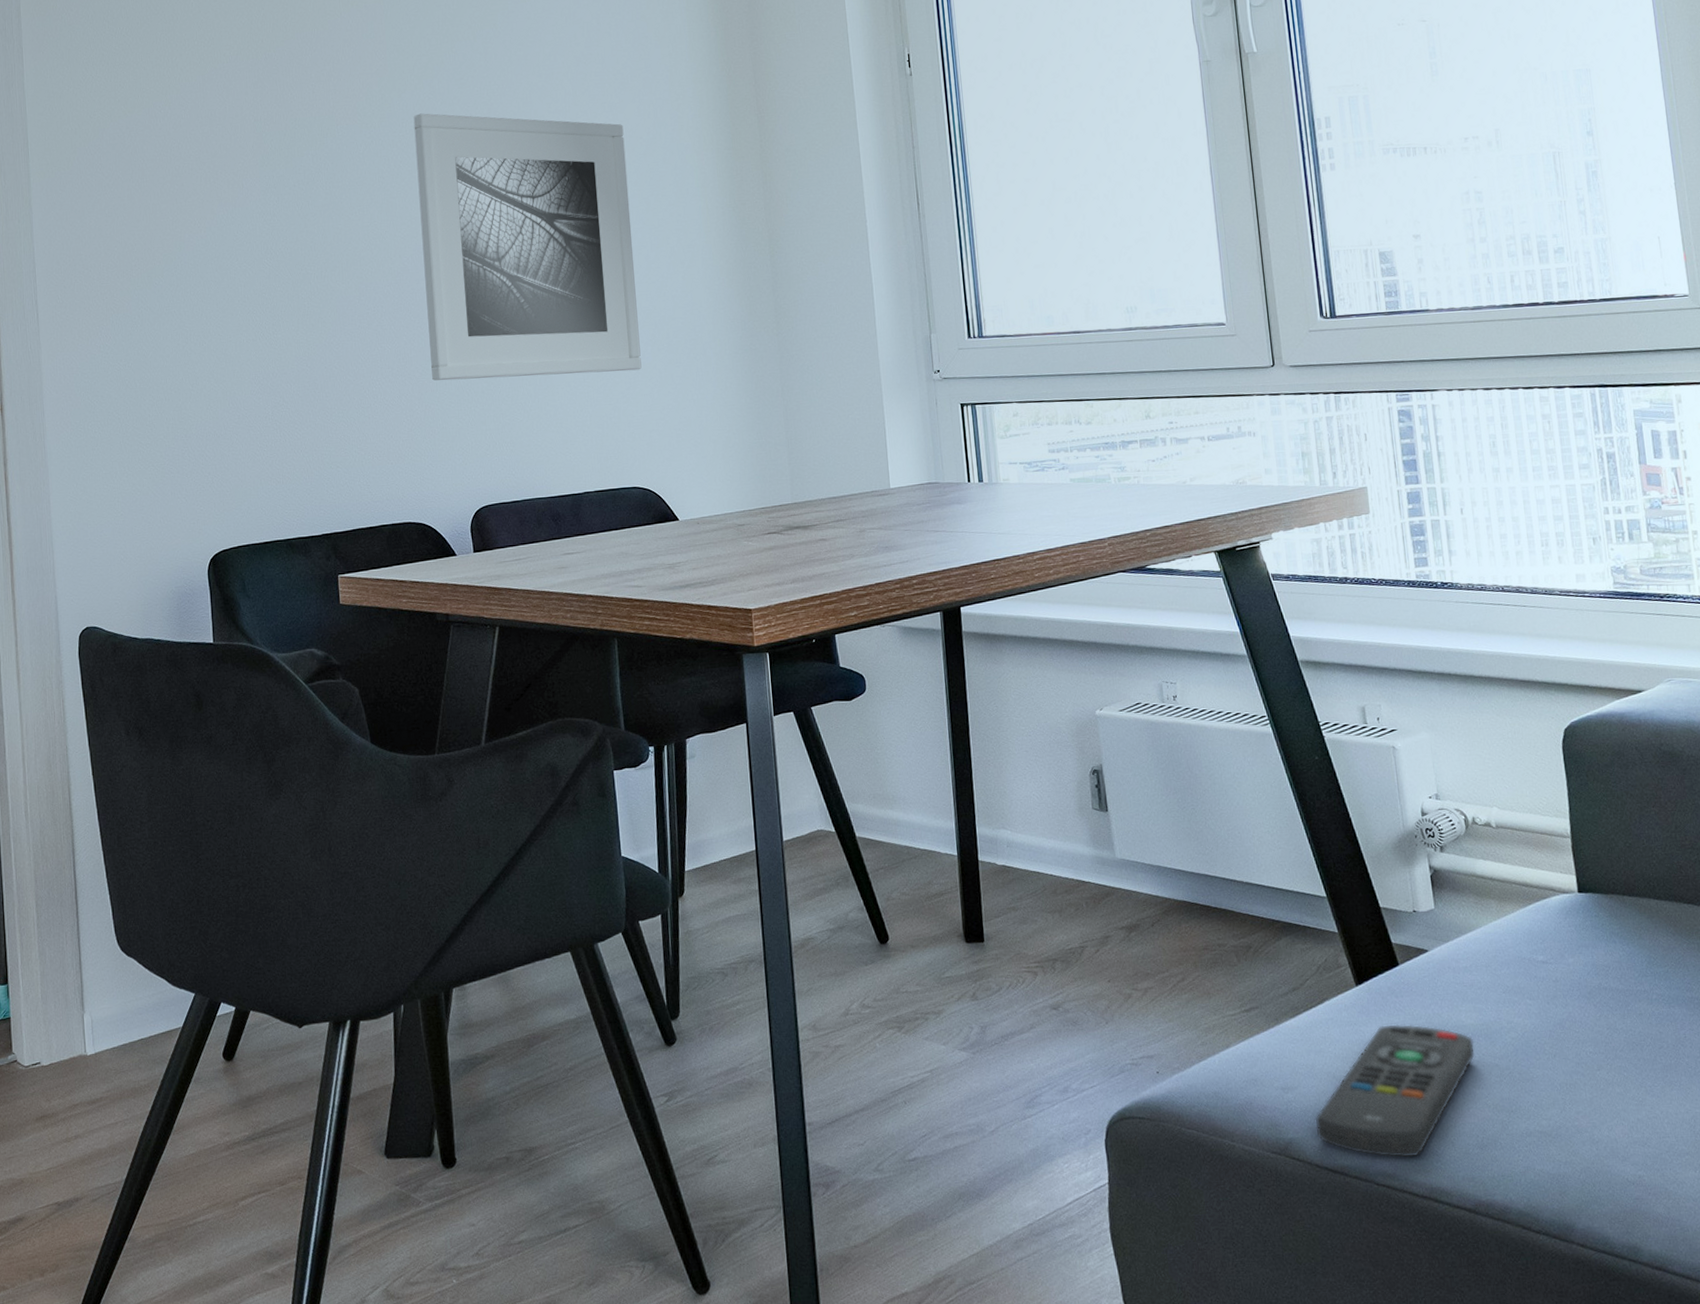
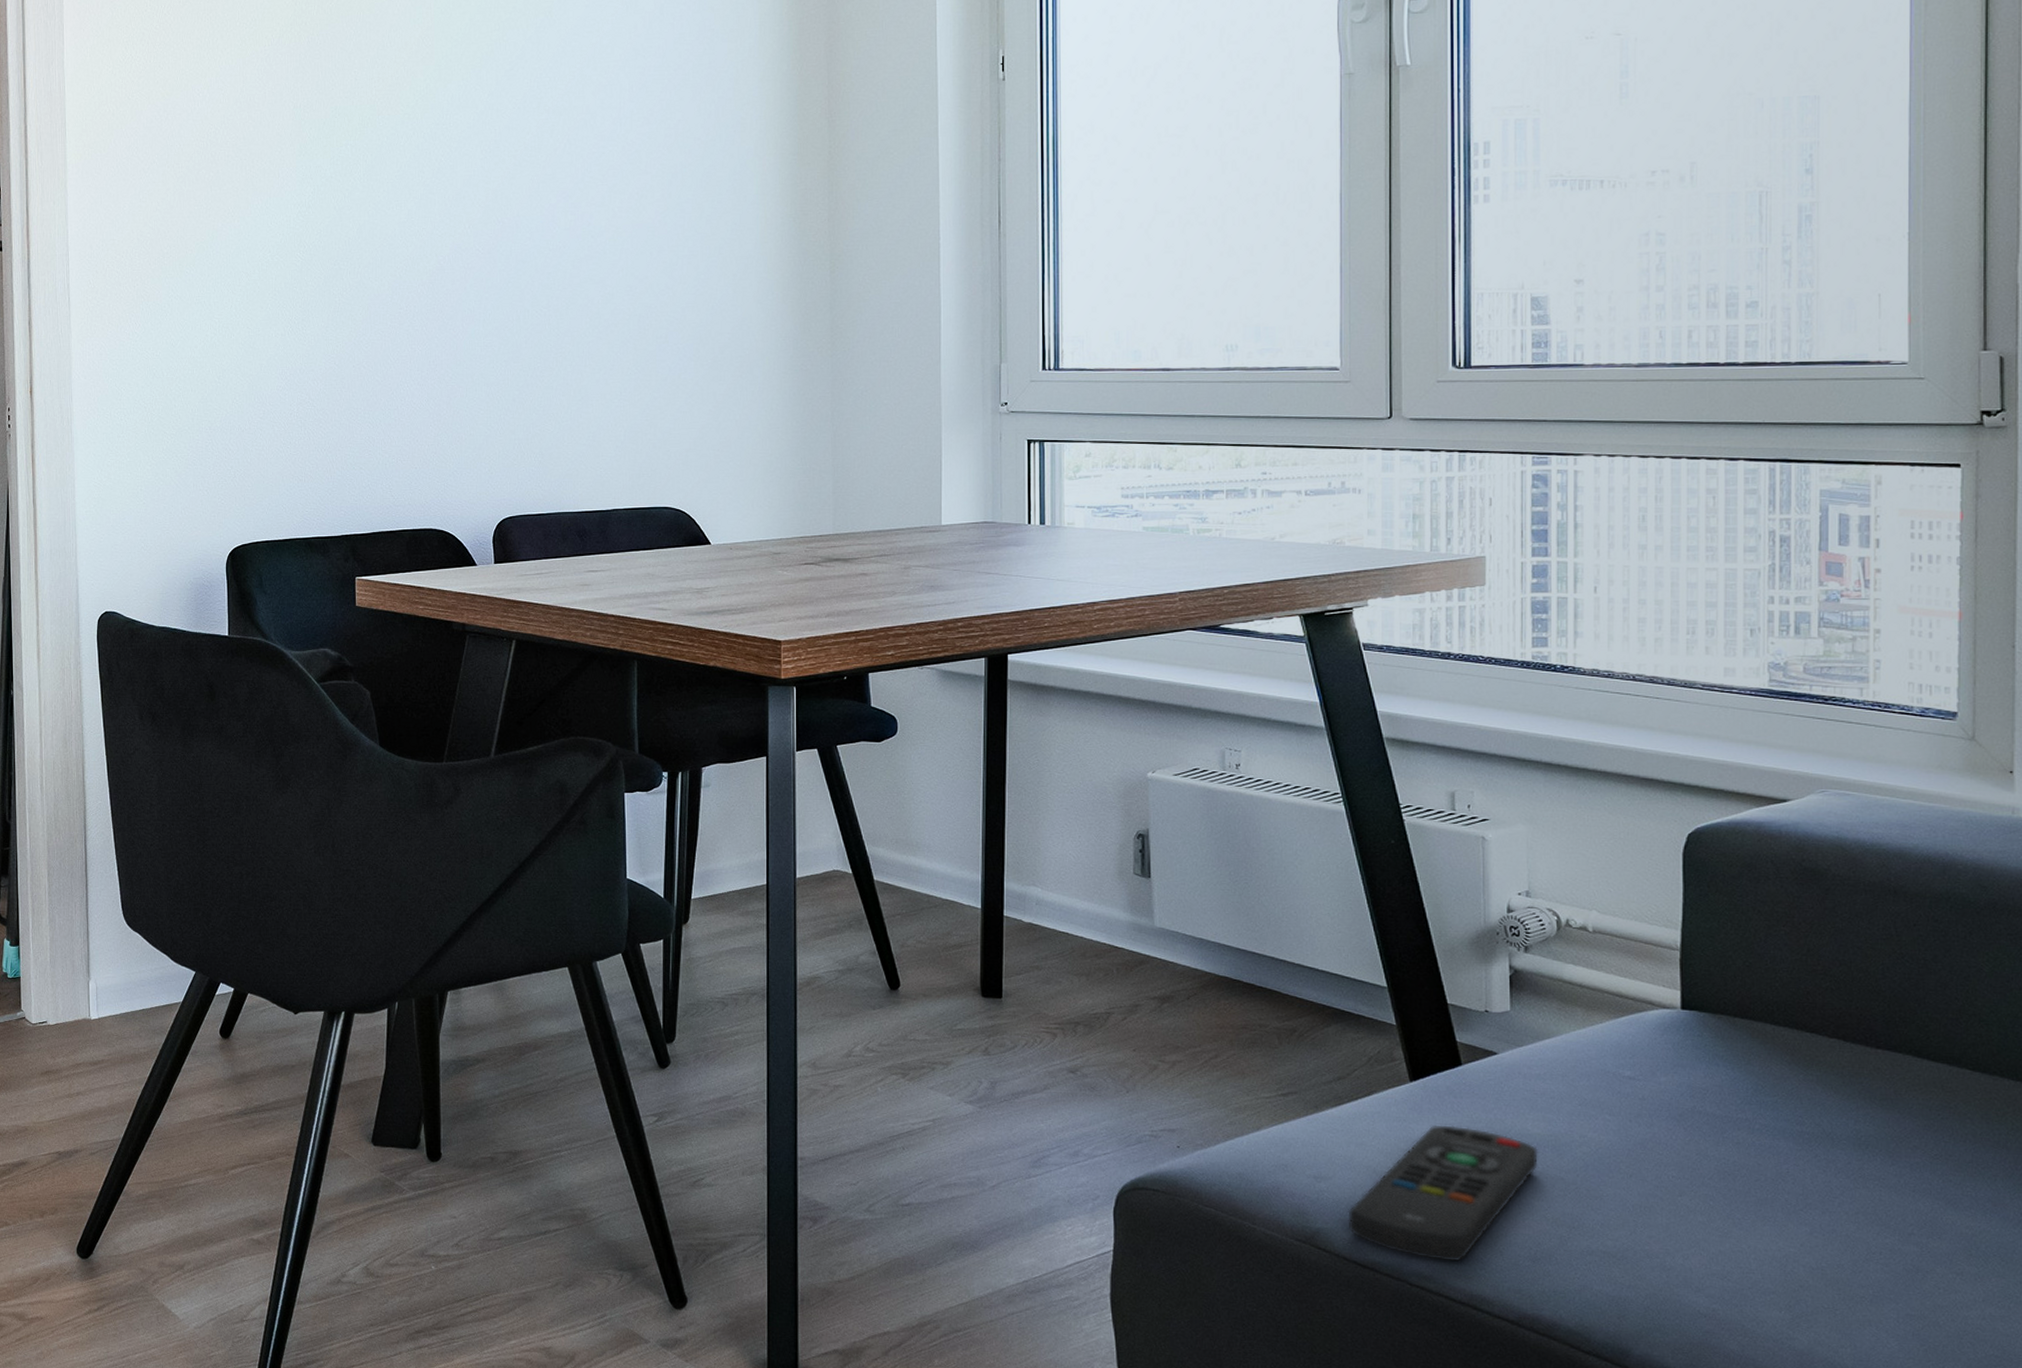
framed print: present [413,113,642,381] -> none [458,105,683,387]

